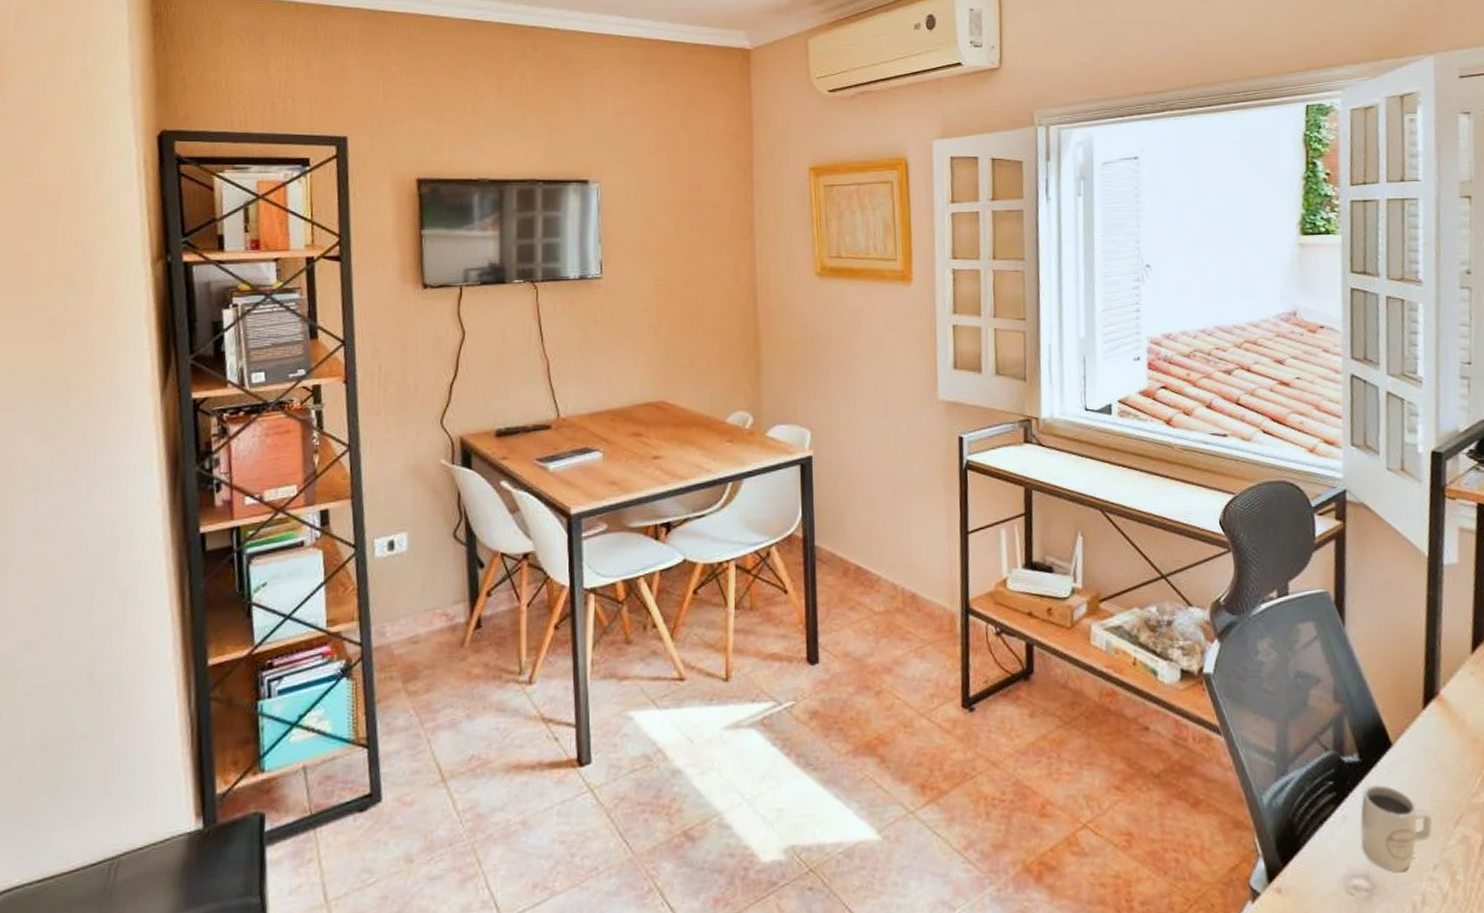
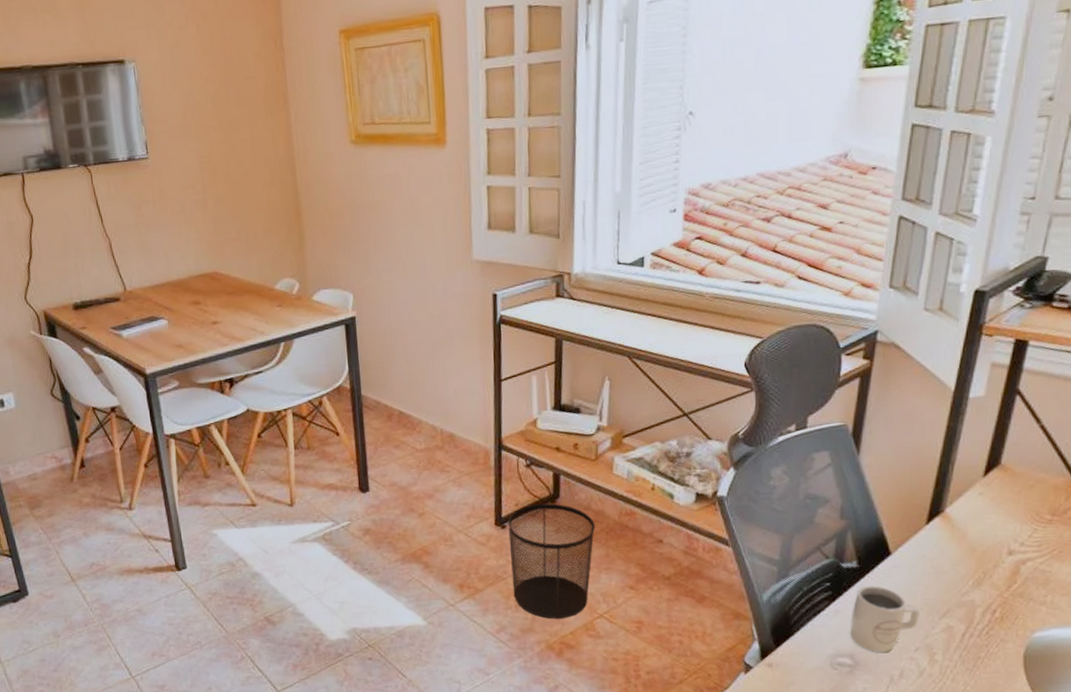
waste bin: none [976,680,1075,831] -> present [508,503,596,619]

